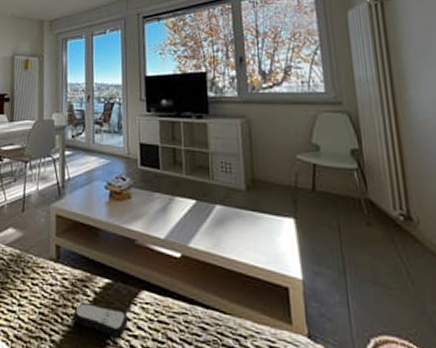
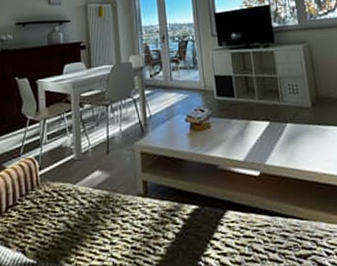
remote control: present [73,302,128,338] -> none [165,229,217,258]

